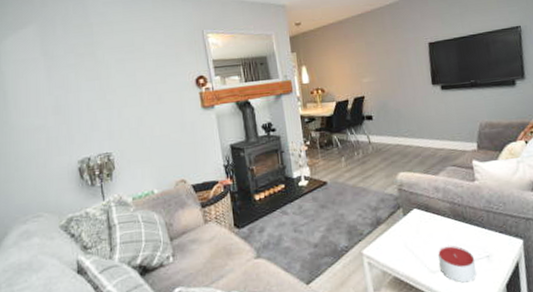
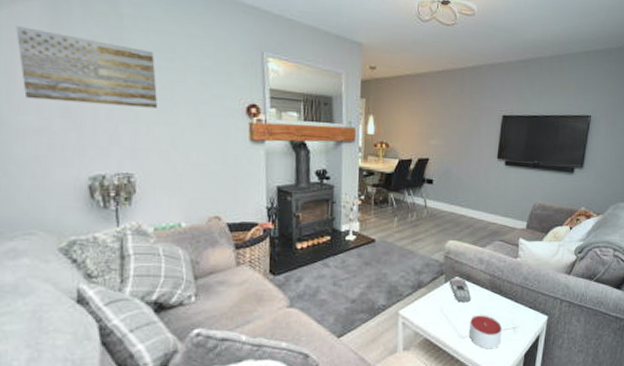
wall art: none [18,48,125,104] -> present [16,26,158,108]
remote control: none [407,209,435,235] -> present [449,278,472,303]

